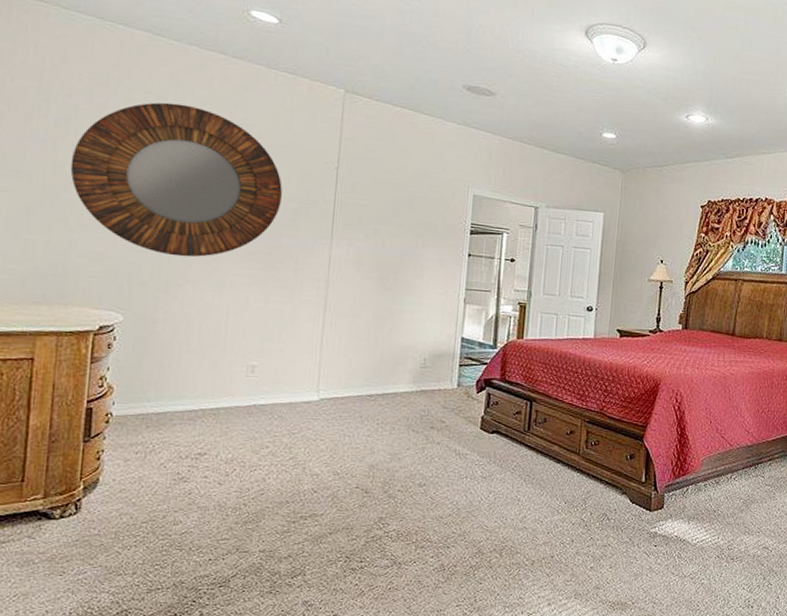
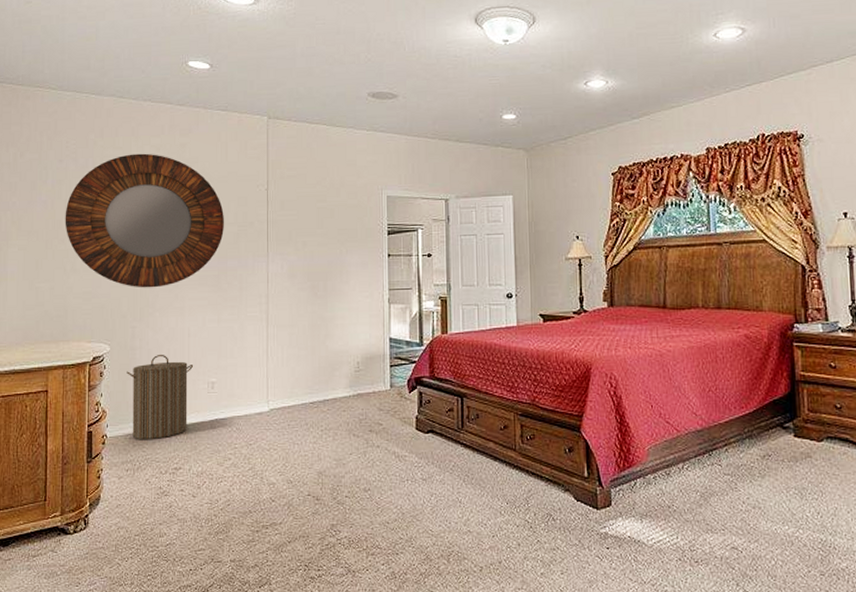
laundry hamper: none [144,330,231,422] -> present [127,354,194,440]

